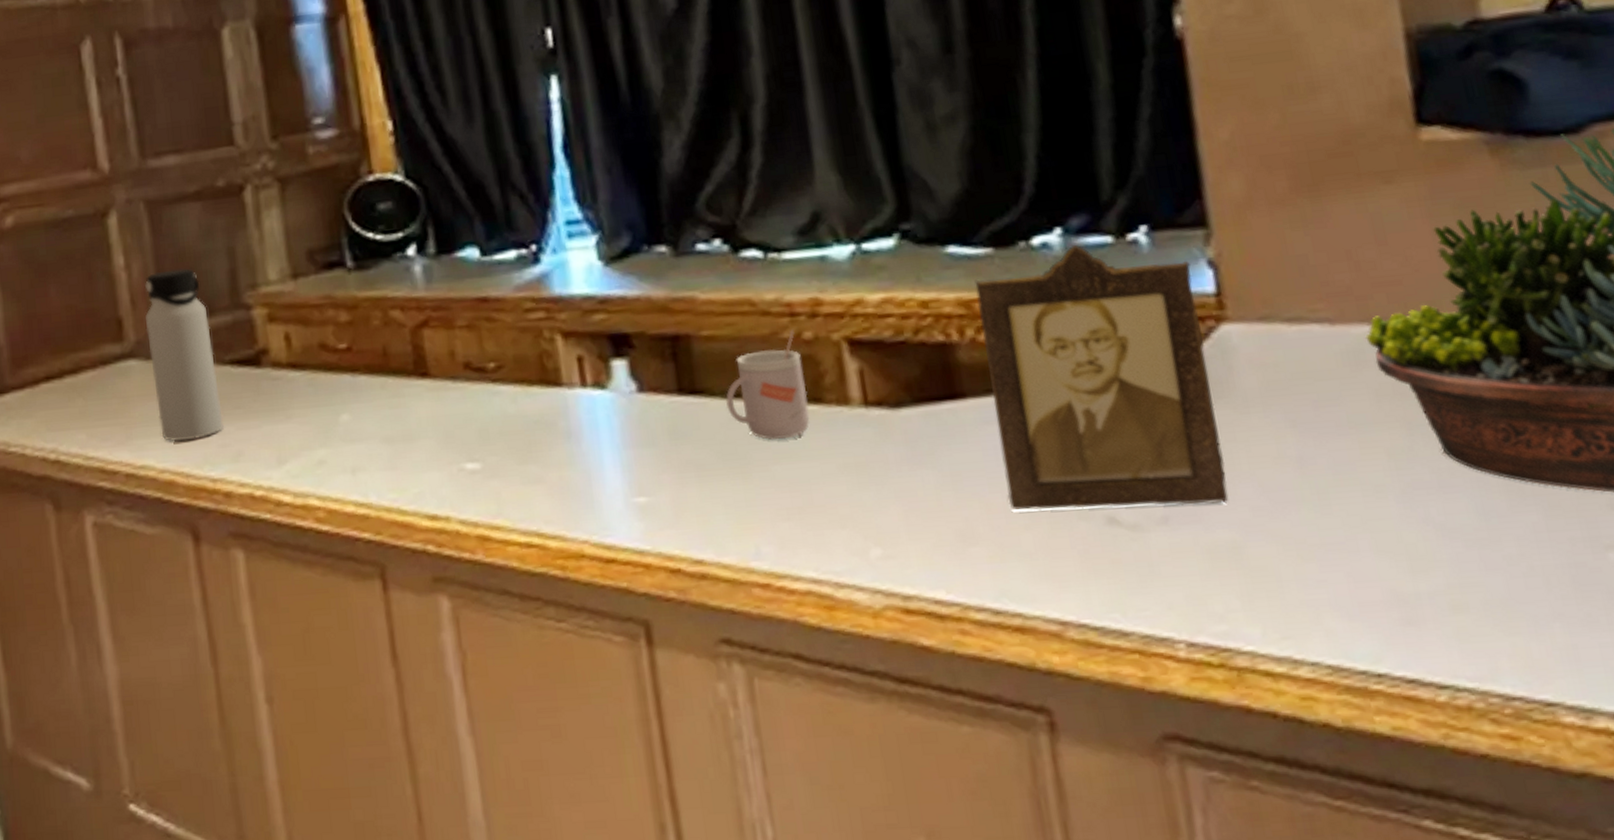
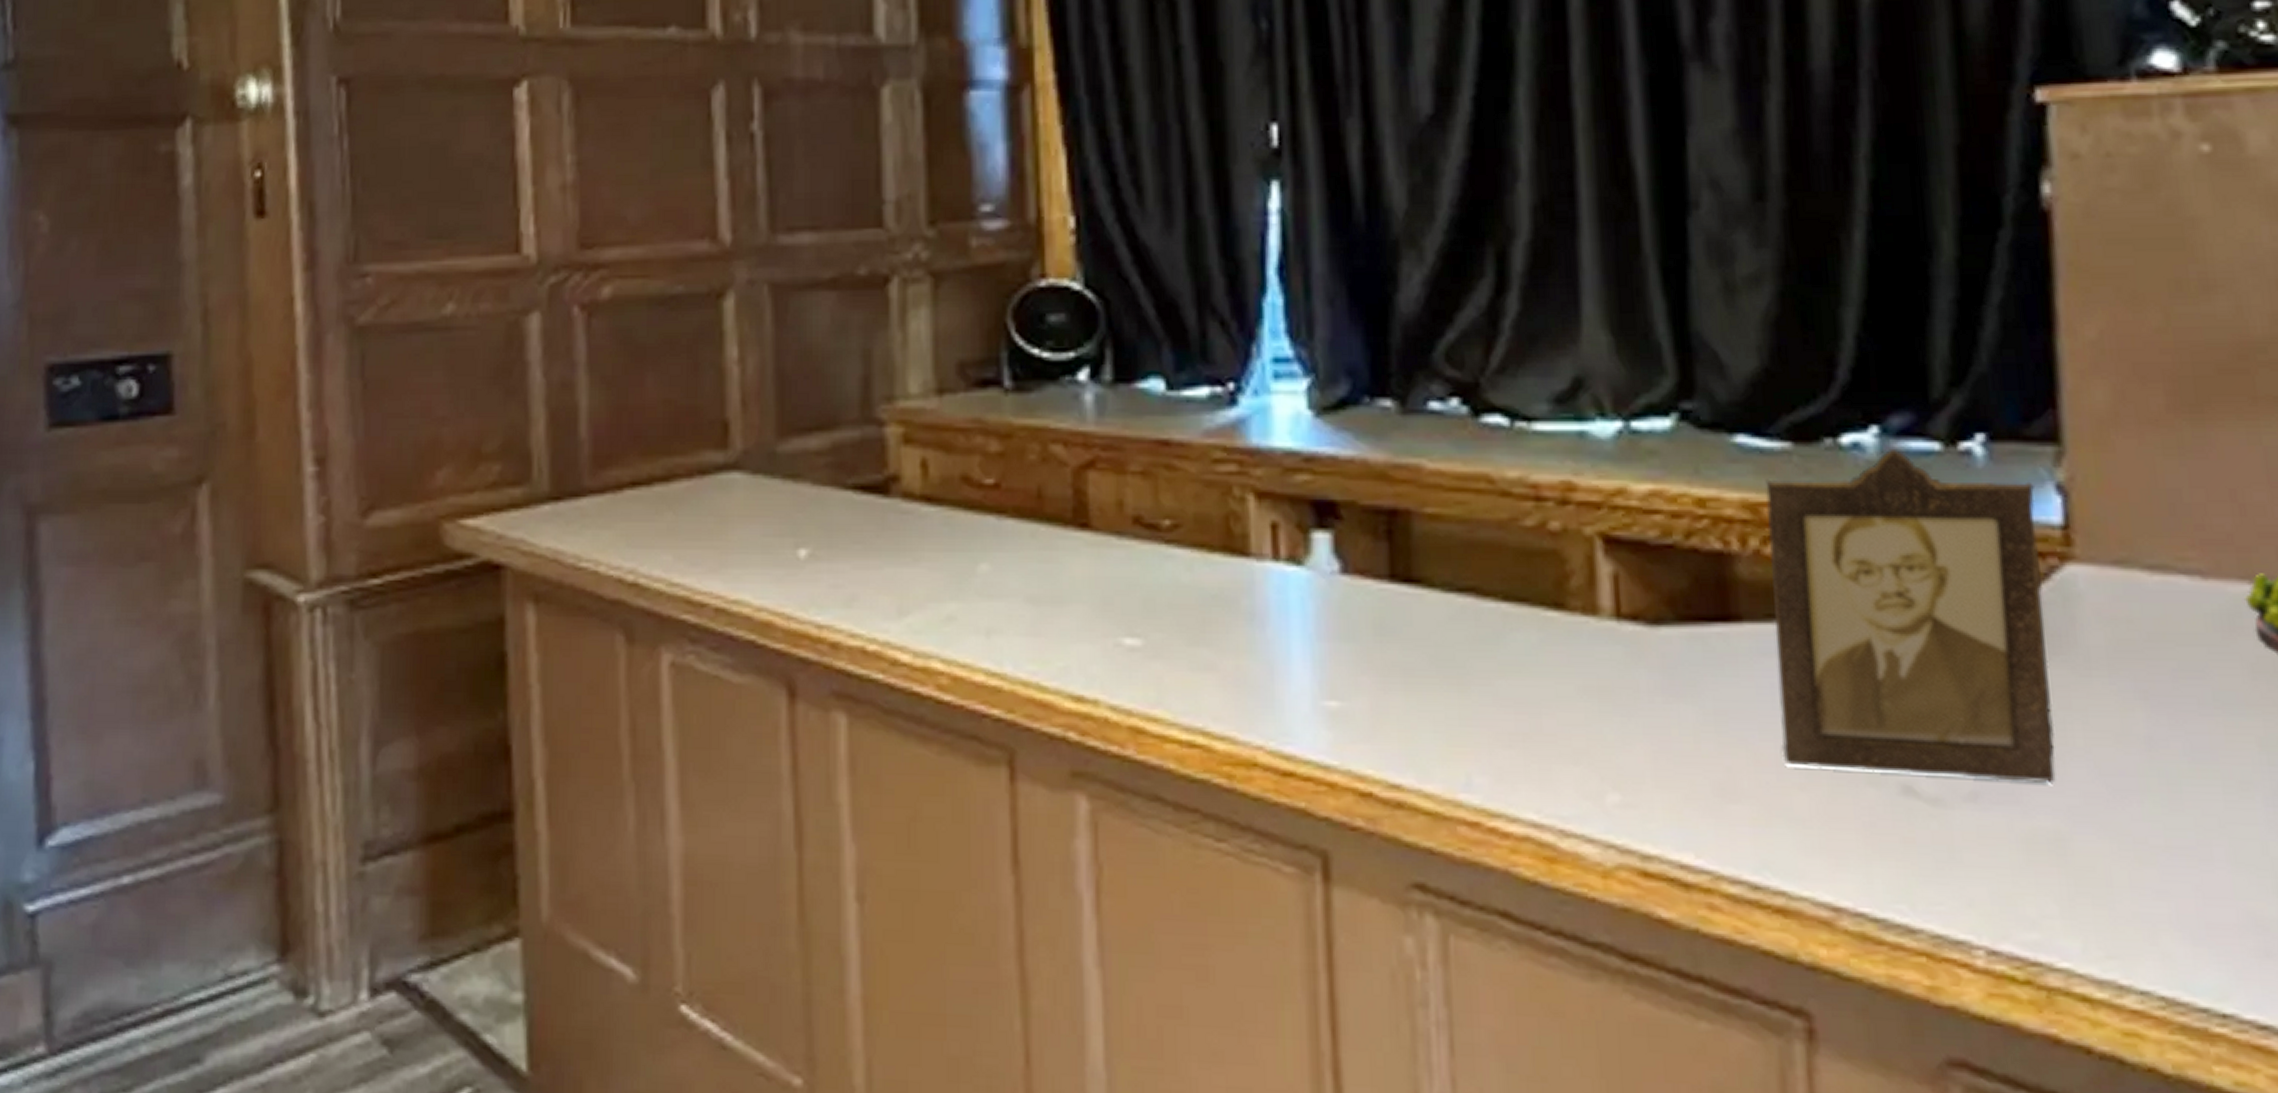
water bottle: present [145,268,224,442] -> none [757,369,837,576]
mug: present [725,330,811,440] -> none [1446,517,1548,649]

